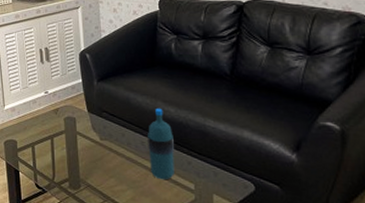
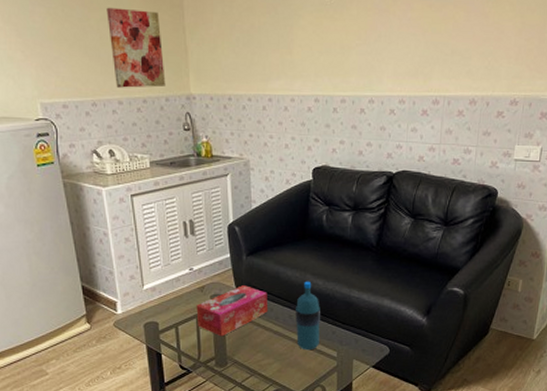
tissue box: none [51,109,120,159] -> present [196,285,269,337]

